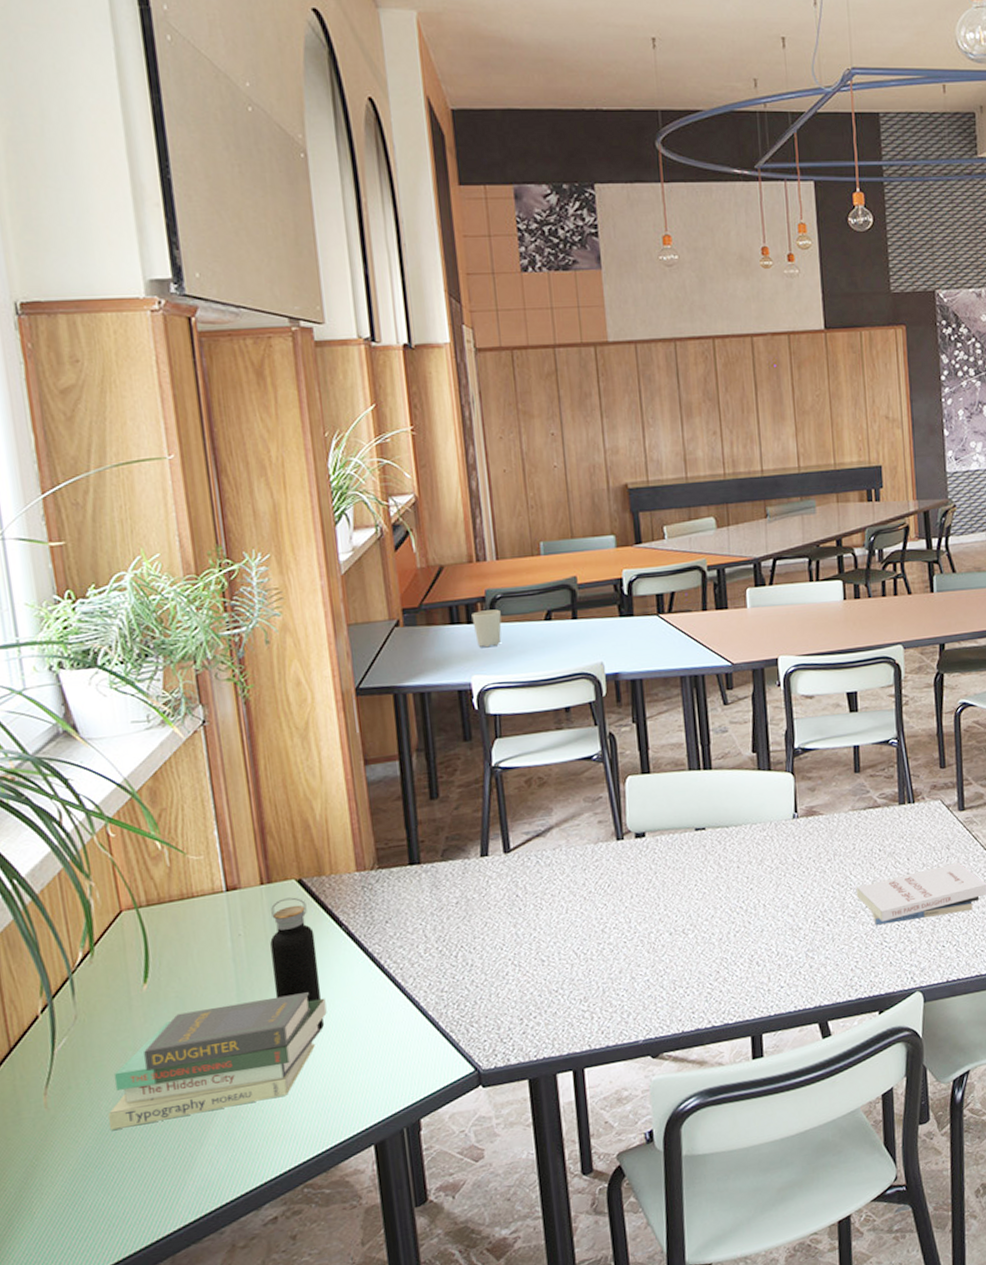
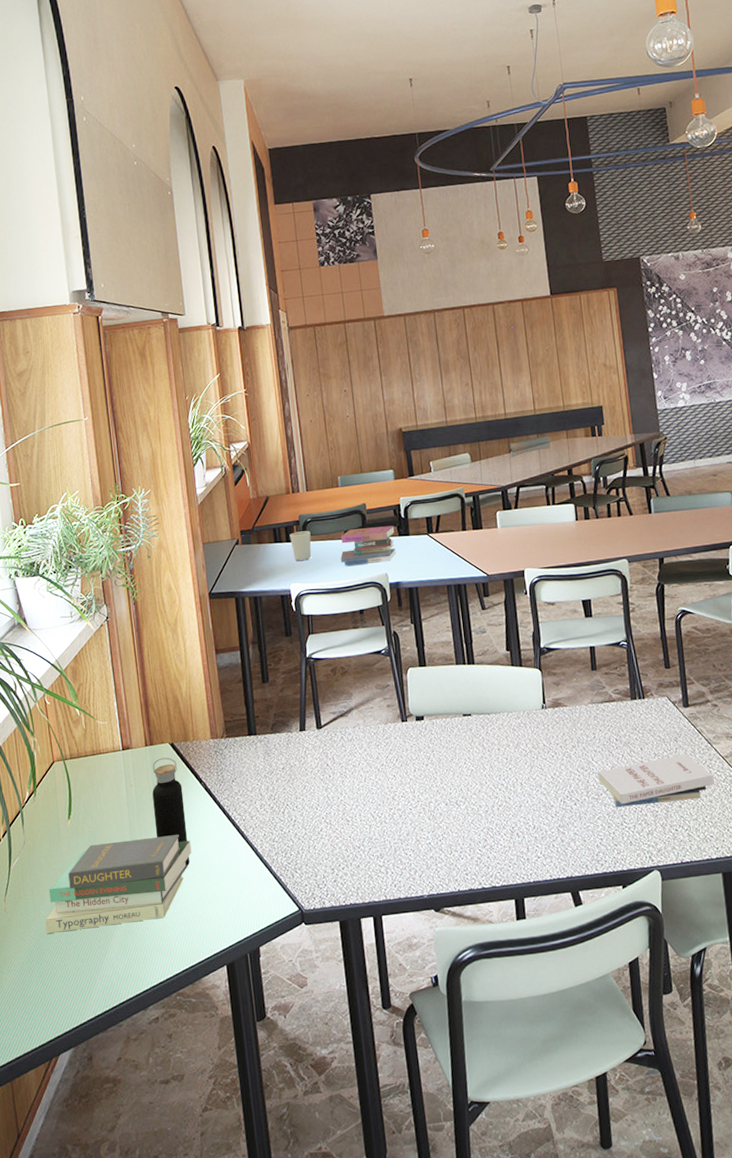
books: none [541,604,615,653] -> present [341,525,396,566]

